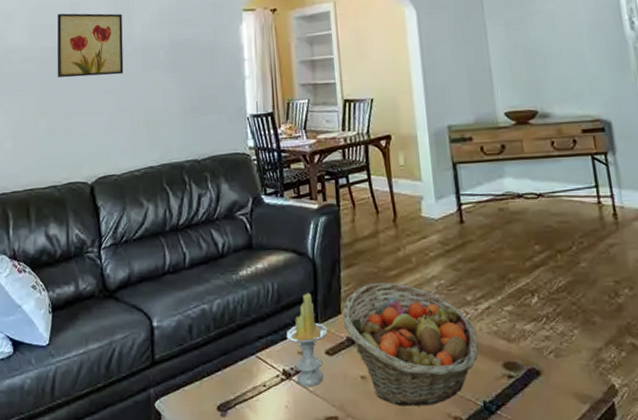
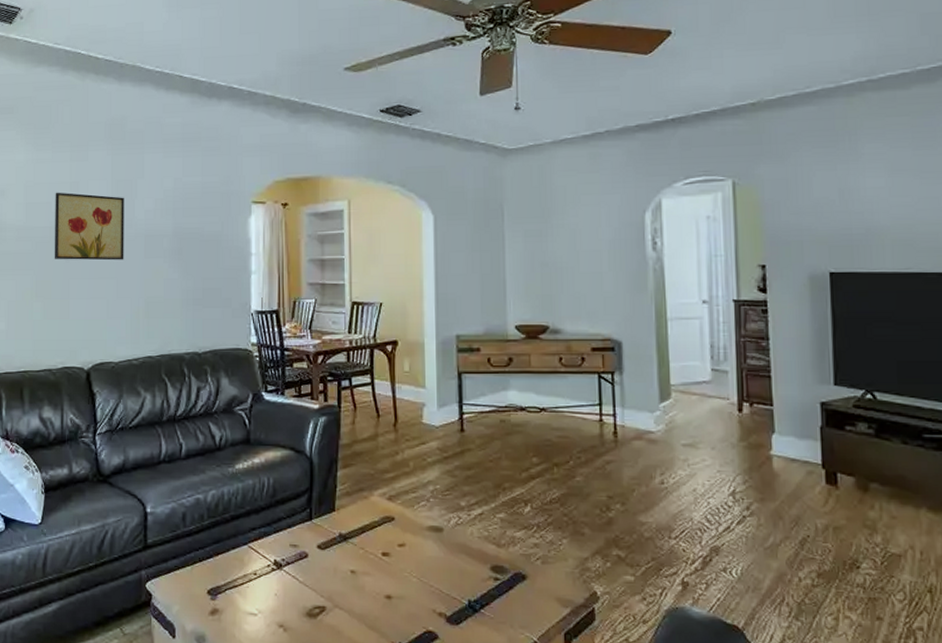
candle: present [286,292,328,386] -> none [279,489,321,577]
fruit basket: present [341,283,478,406] -> none [335,484,468,601]

